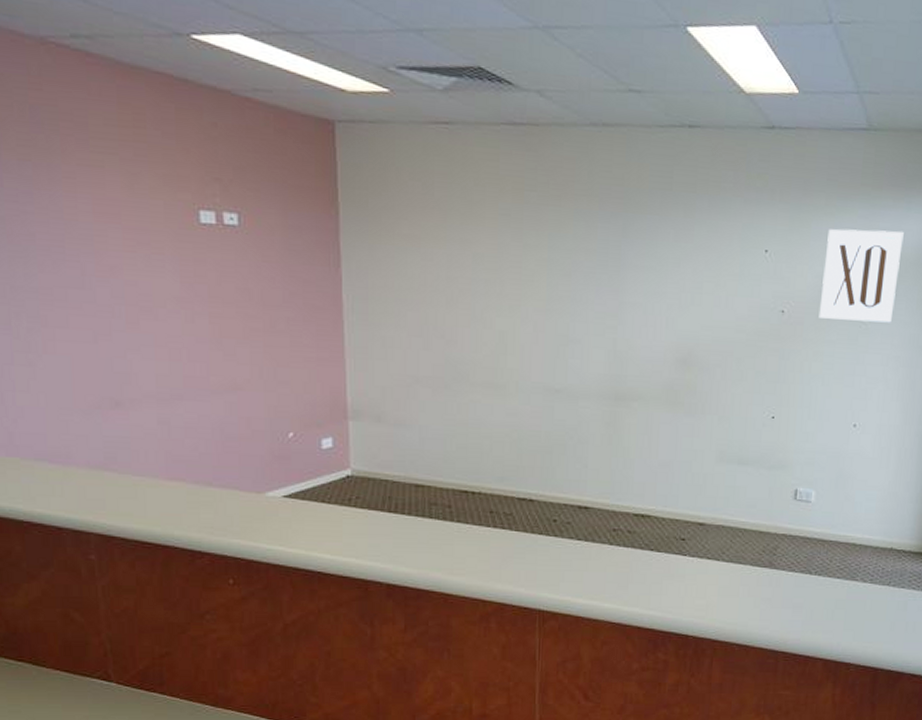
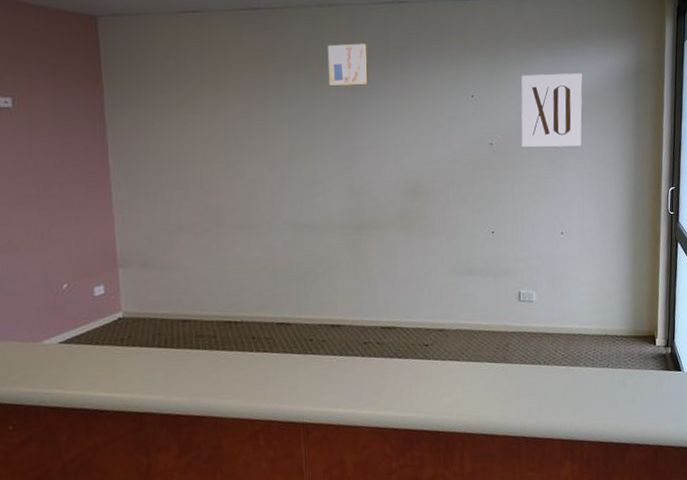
wall art: none [596,175,646,228] -> present [327,43,368,87]

